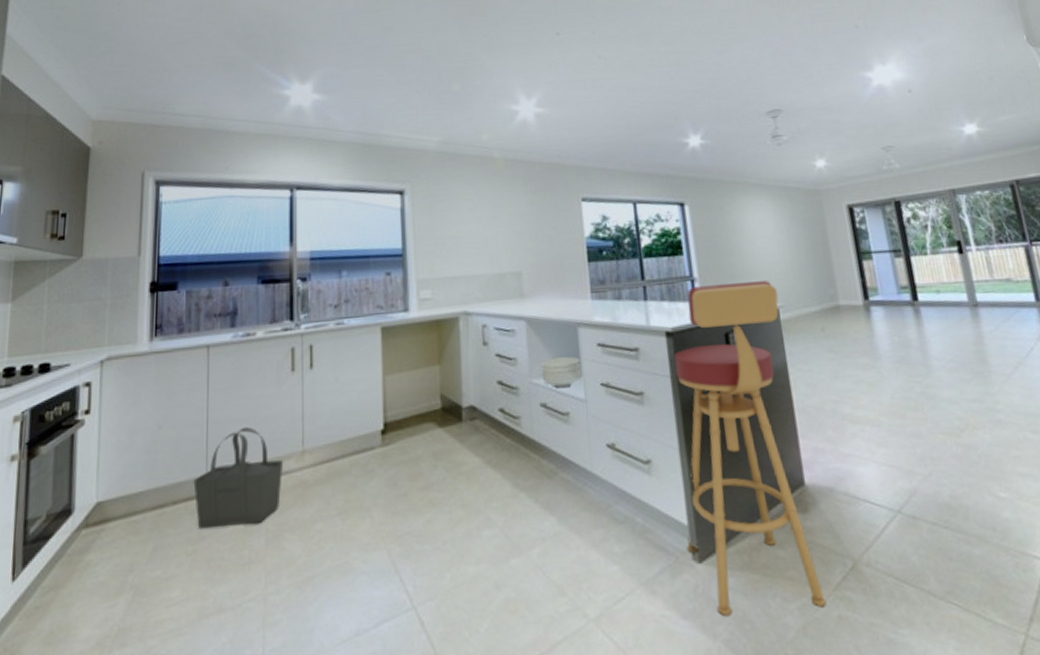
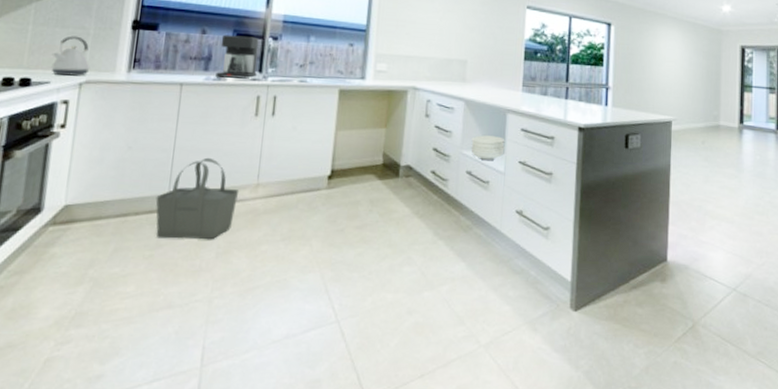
kettle: none [69,309,110,355] -> present [51,35,90,76]
coffee maker: none [244,281,288,333] -> present [215,34,259,79]
bar stool: present [674,281,827,616] -> none [567,93,673,354]

